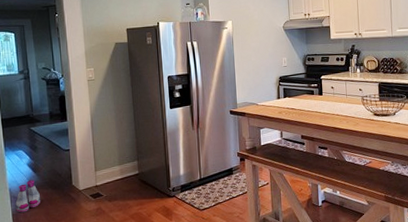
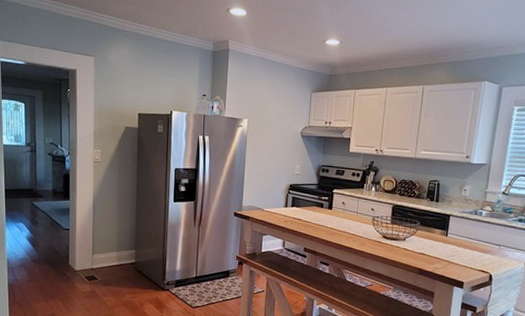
boots: present [15,180,41,213] -> none [12,253,37,284]

